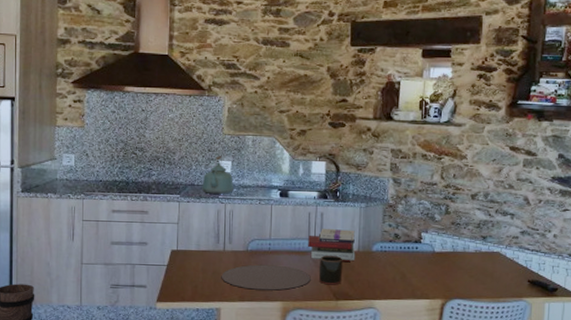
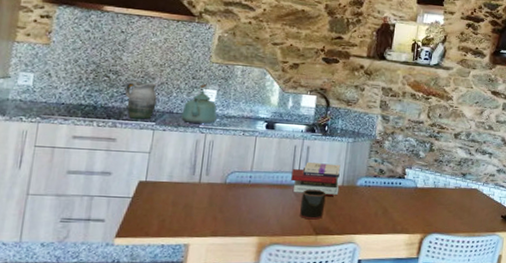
pitcher: none [150,156,179,192] -> present [124,81,158,120]
placemat: present [221,264,311,291] -> none [193,198,292,225]

